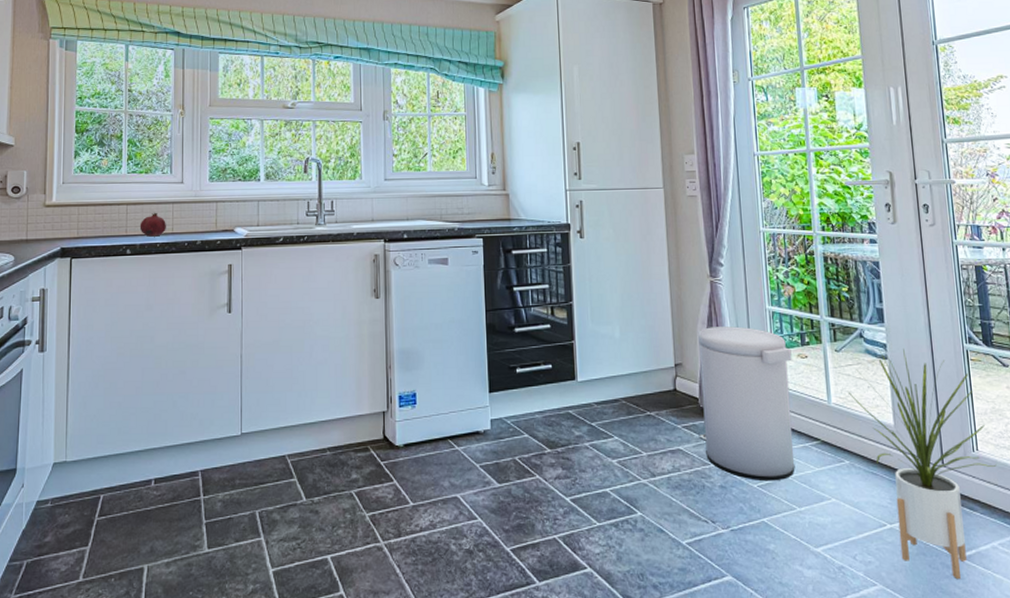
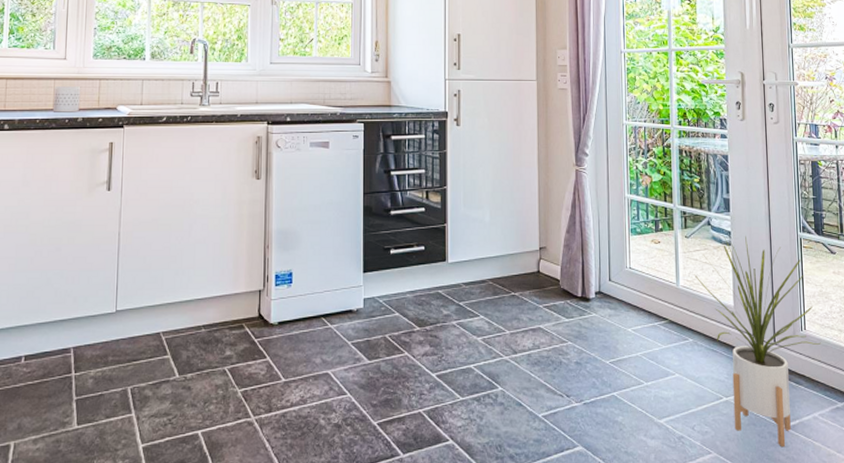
fruit: present [139,212,166,237] -> none [19,88,47,112]
mug: none [172,209,199,236] -> present [53,85,81,112]
pedal bin: present [698,326,795,481] -> none [558,213,646,358]

